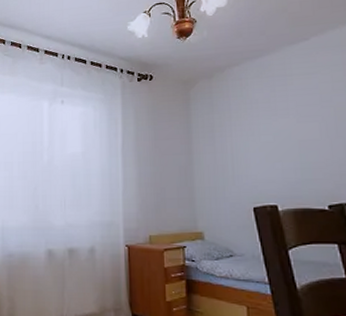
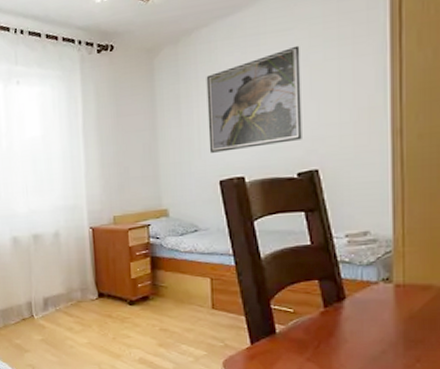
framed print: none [238,88,331,180] -> present [206,45,302,153]

